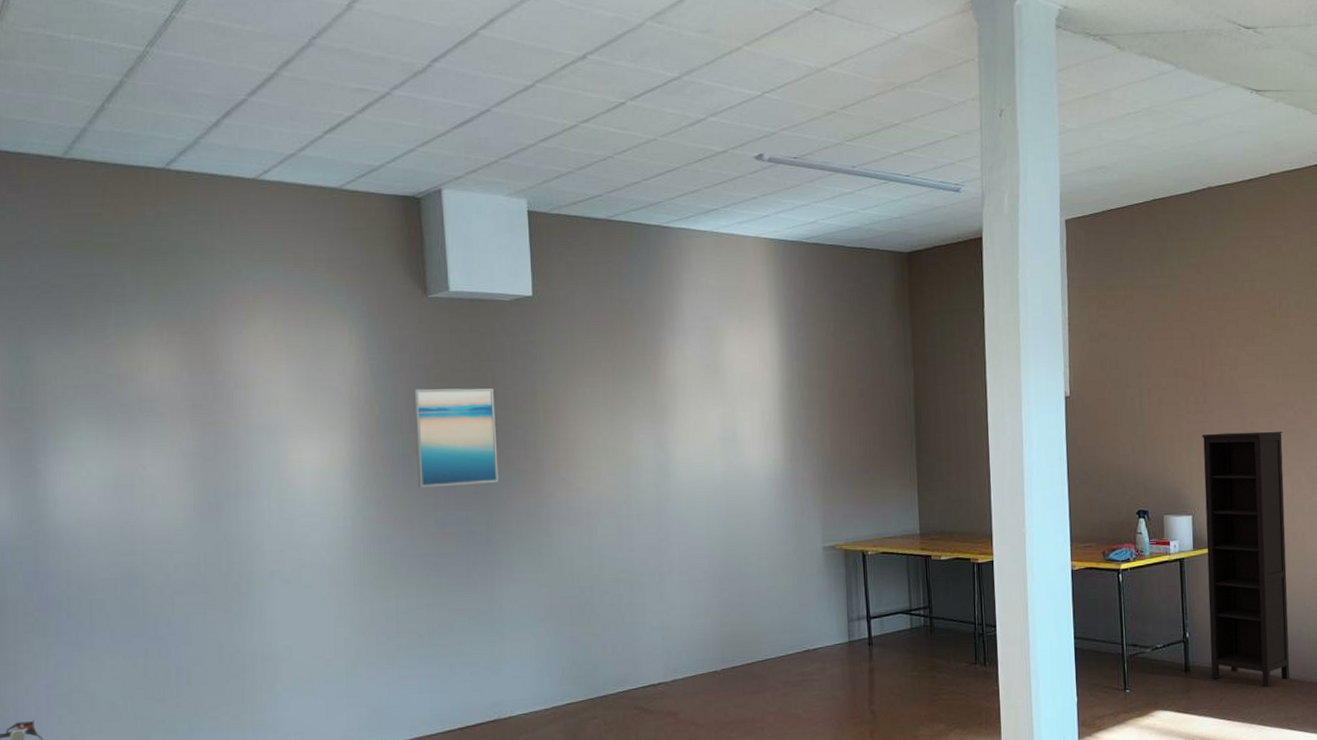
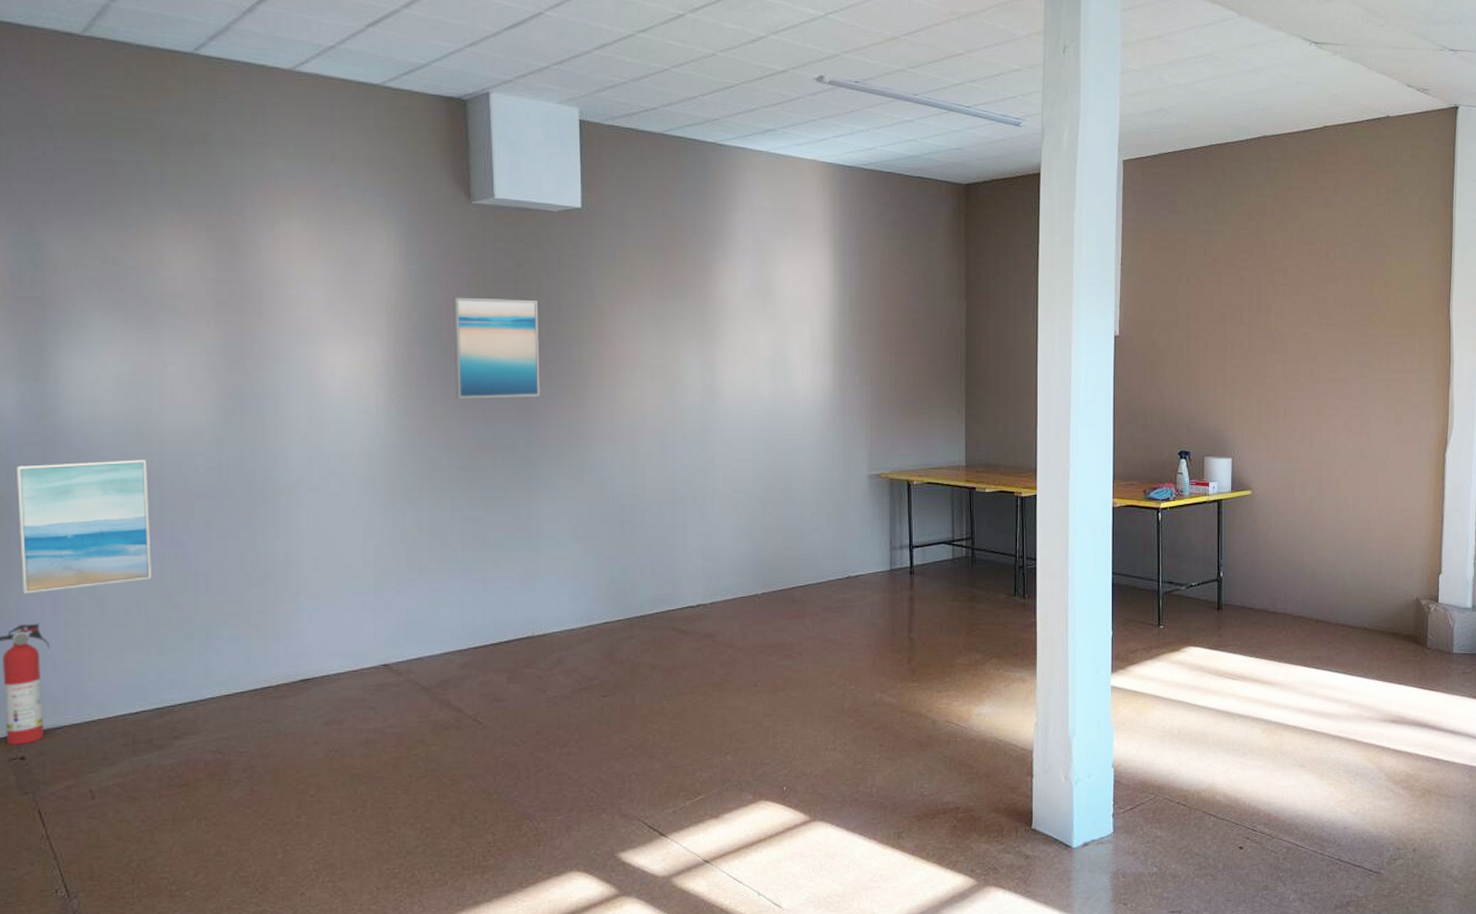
wall art: none [10,559,137,693] -> present [15,459,151,595]
bookcase: present [1202,431,1290,687] -> none [1242,379,1322,627]

